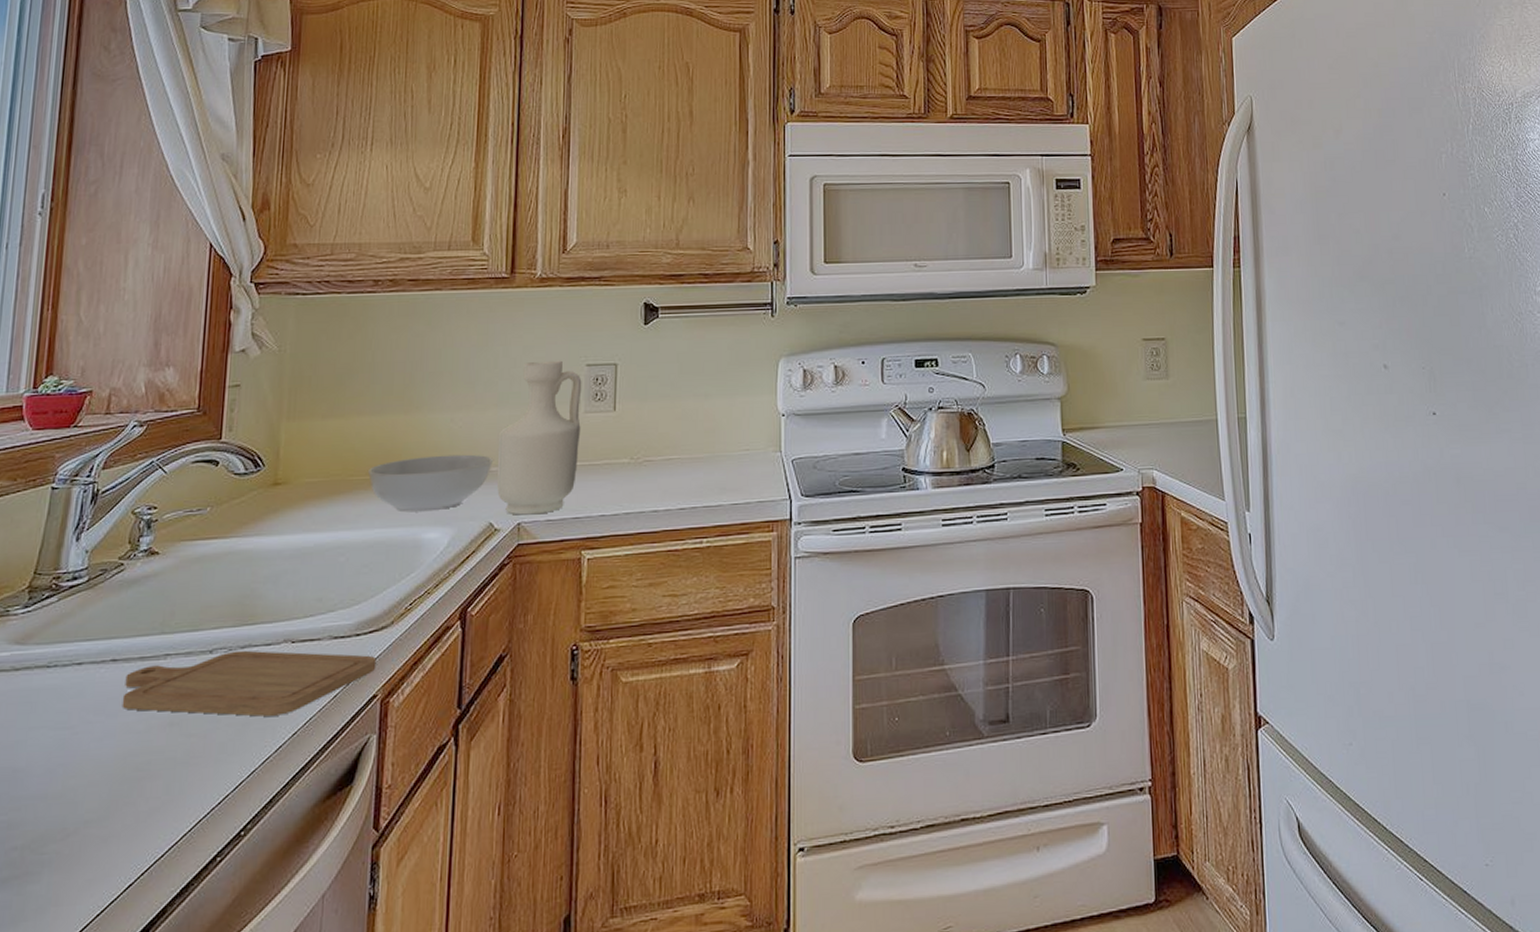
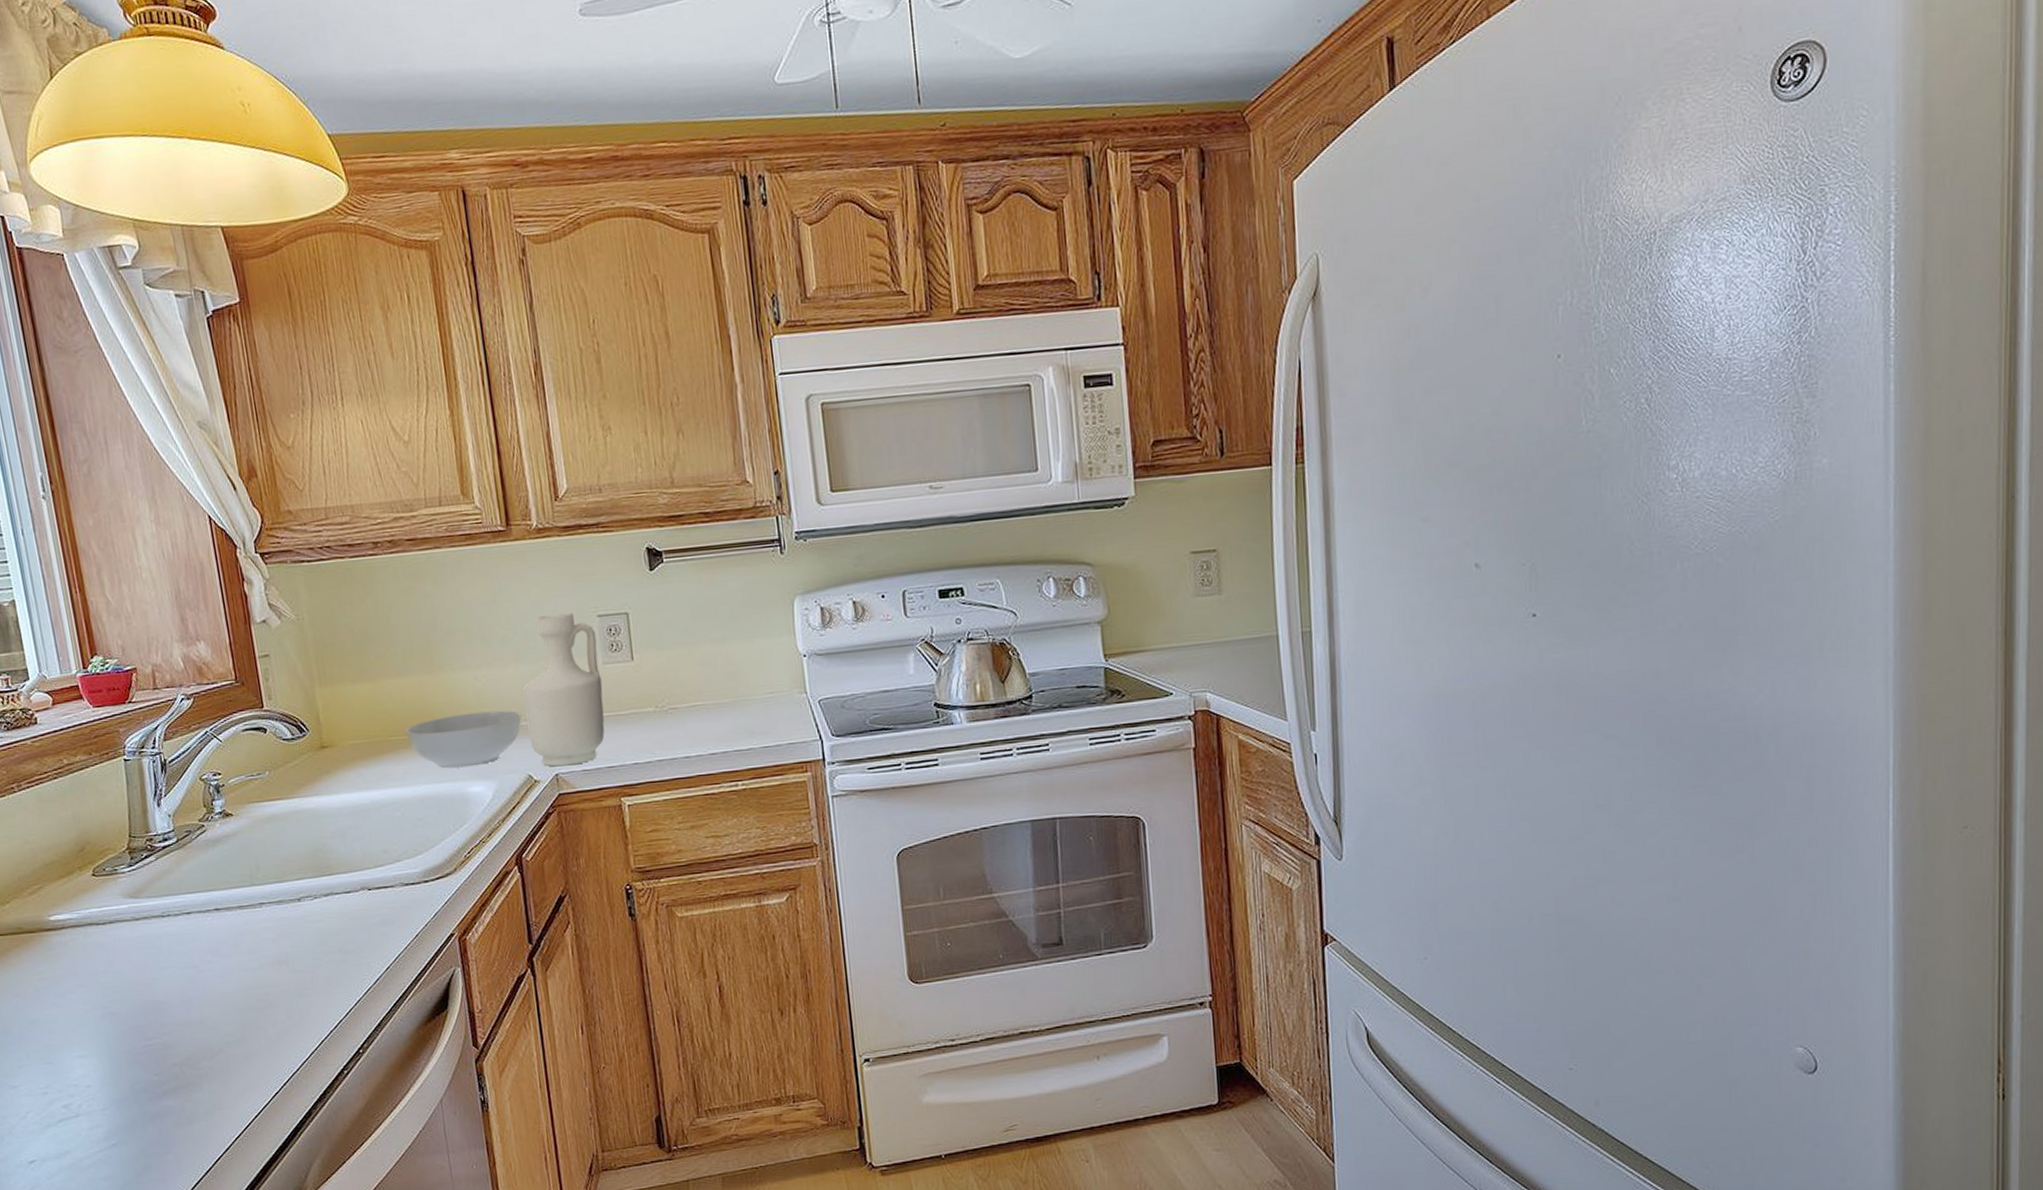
chopping board: present [121,650,377,717] -> none [230,897,449,954]

